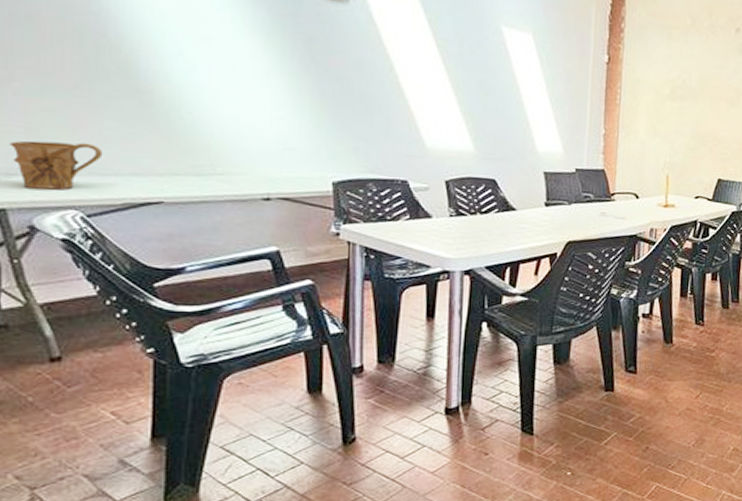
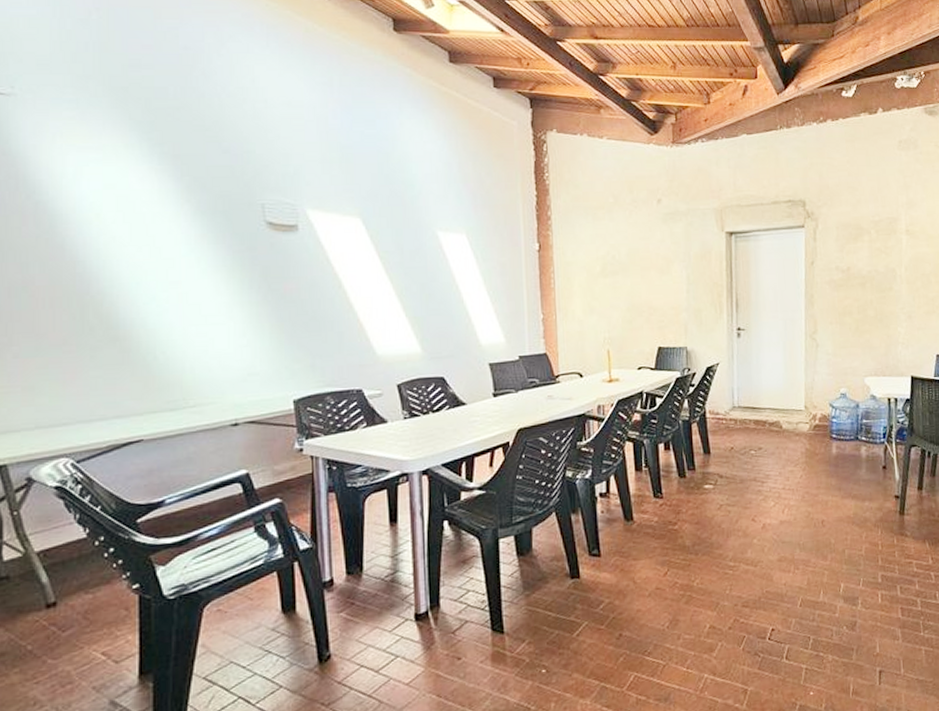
pitcher: present [9,140,103,191] -> none [9,393,90,444]

